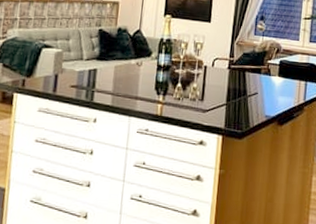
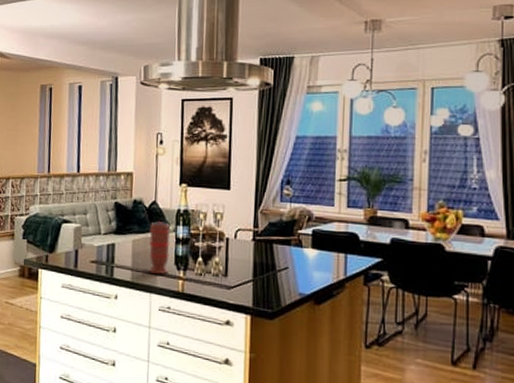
spice grinder: none [130,49,153,99] -> present [149,221,171,274]

